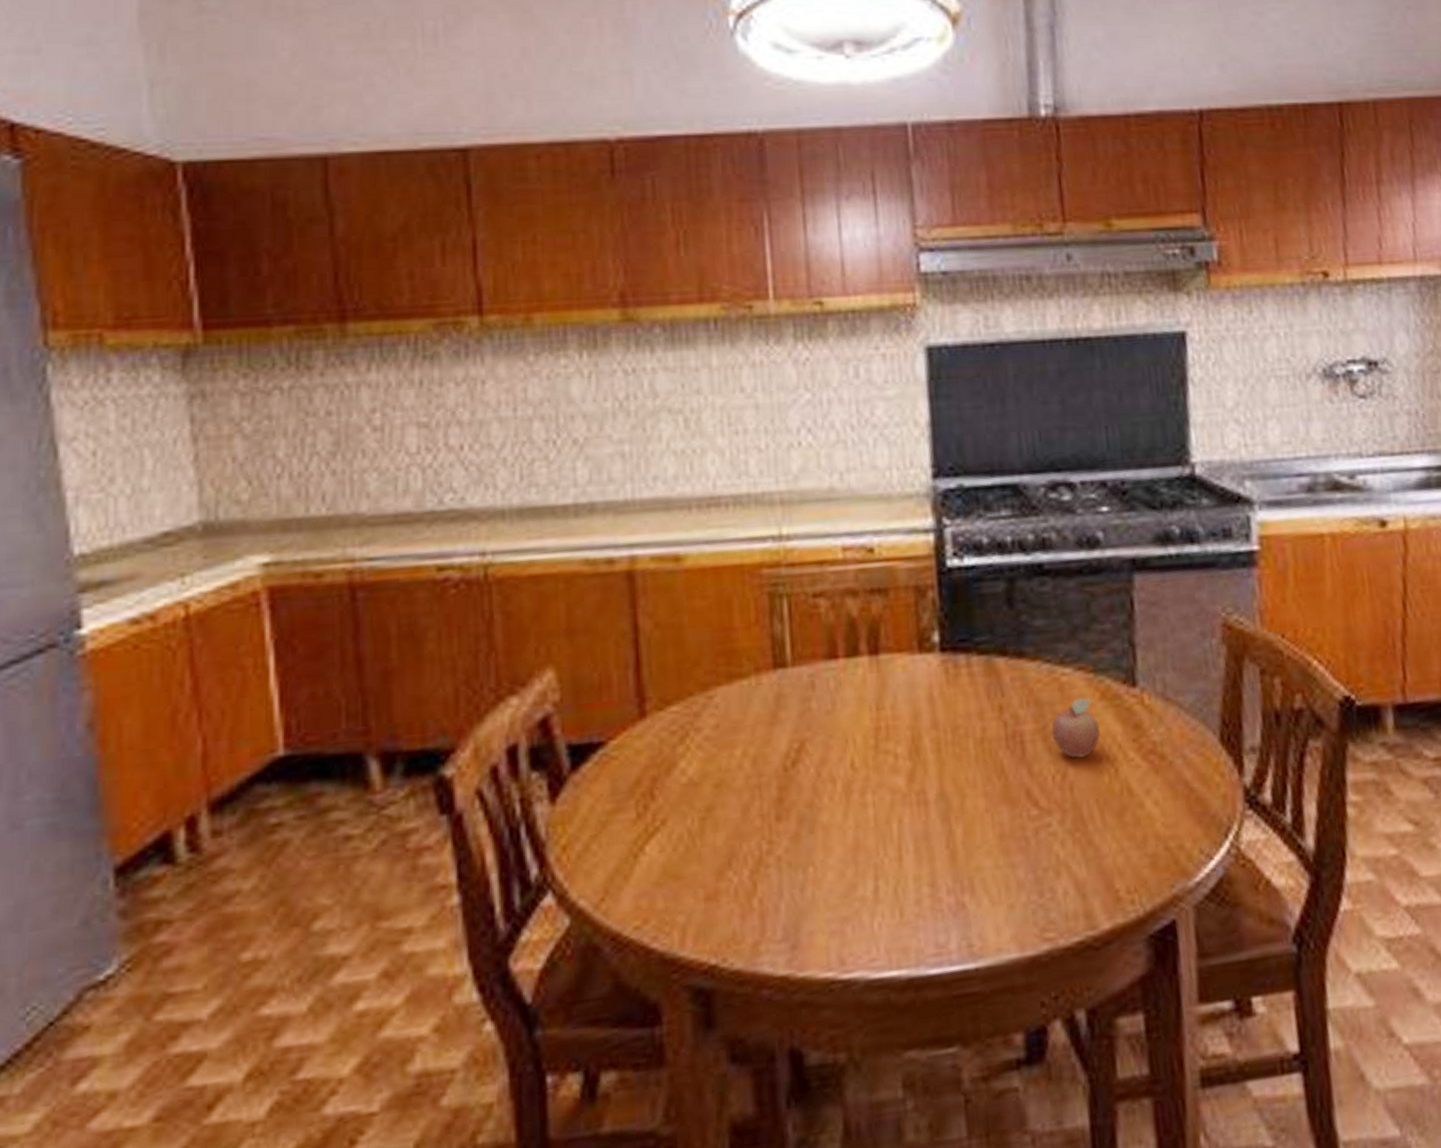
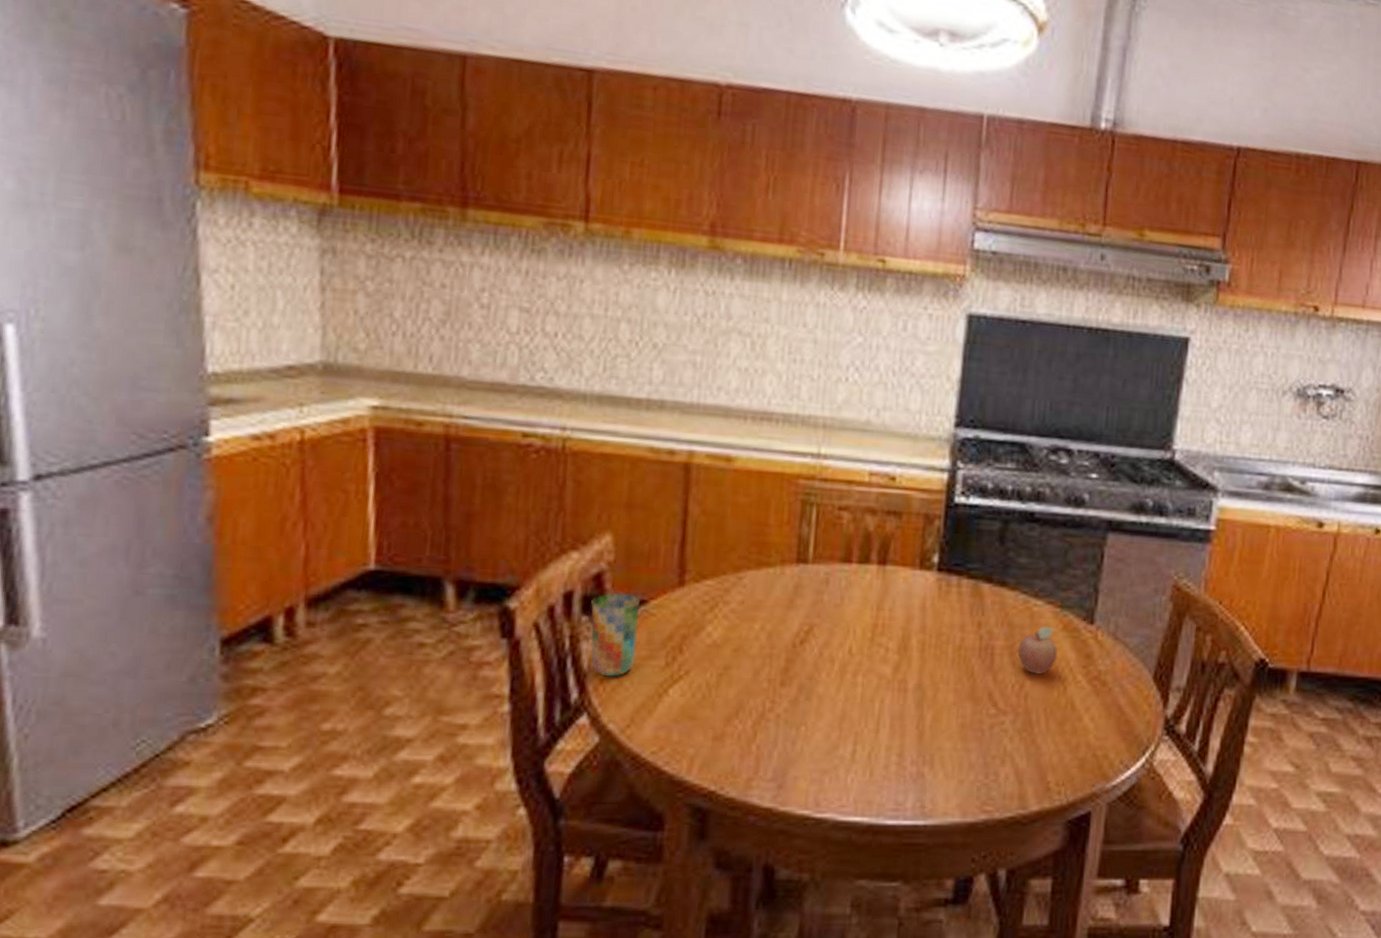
cup: none [540,736,601,843] -> present [590,592,641,677]

